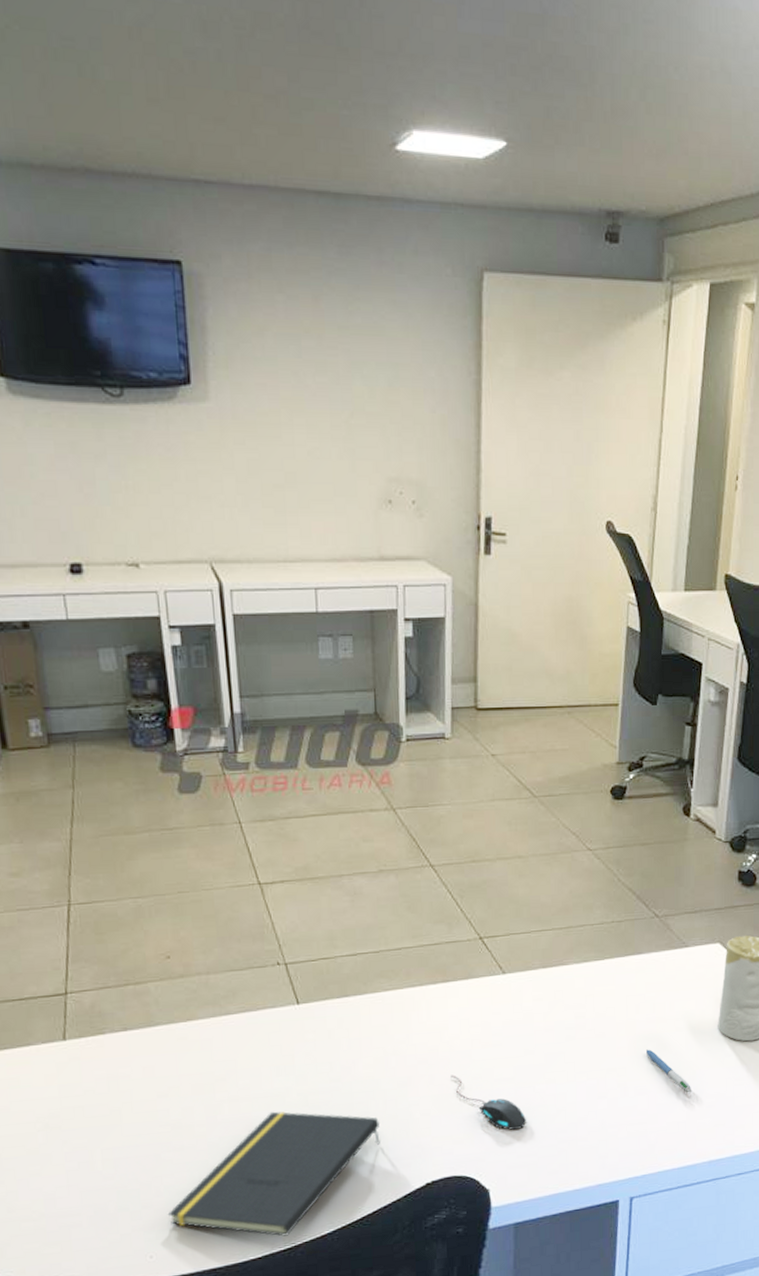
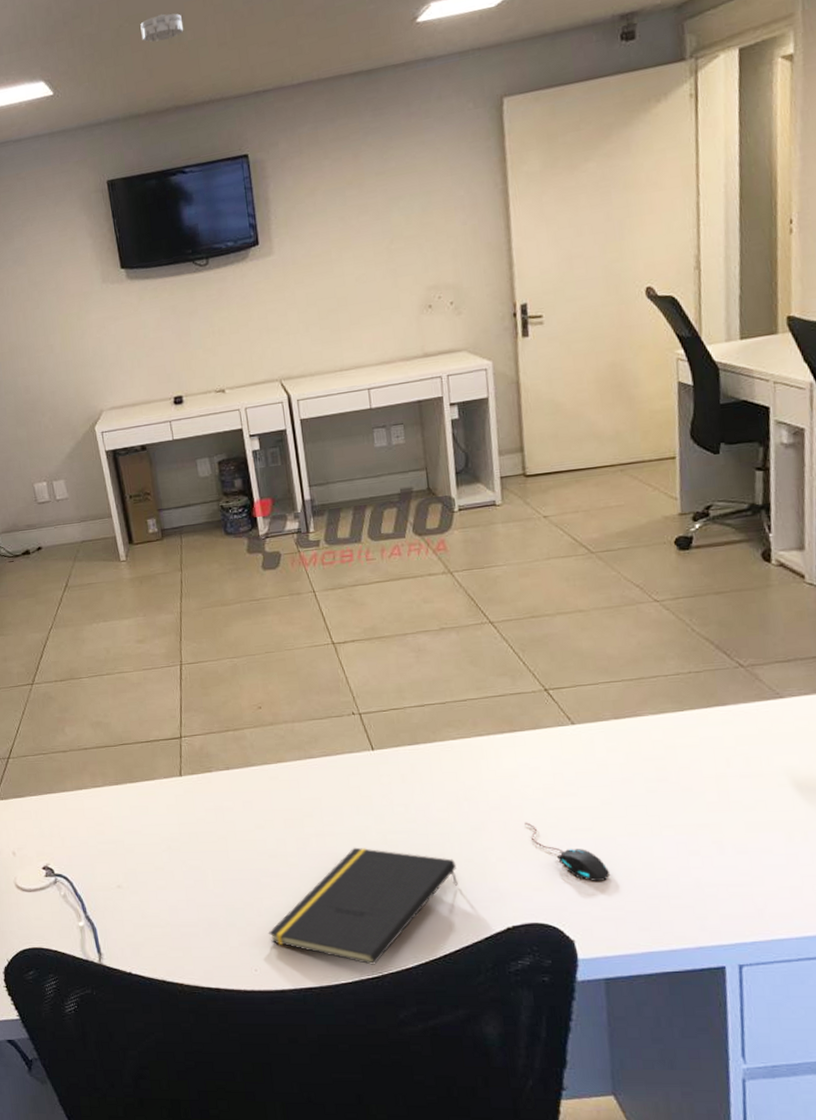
smoke detector: none [36,28,100,70] -> present [140,13,184,42]
pen: present [646,1049,692,1093] -> none [743,806,806,856]

